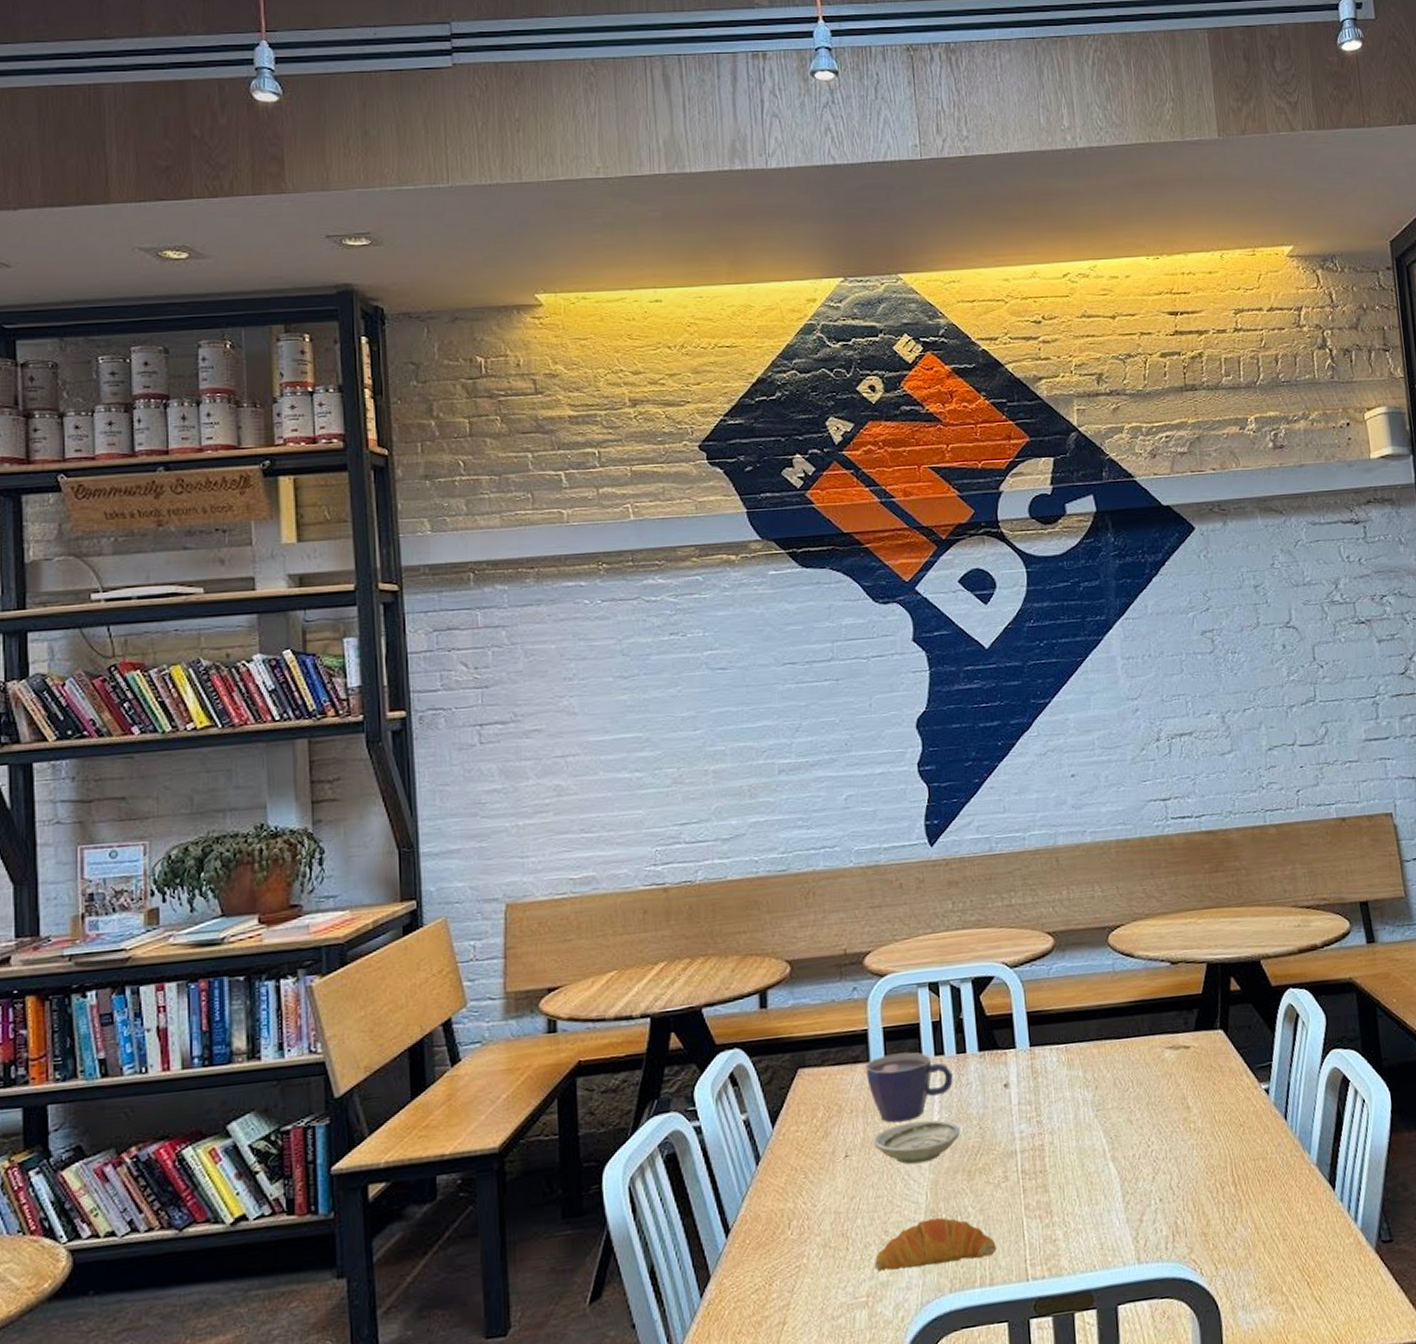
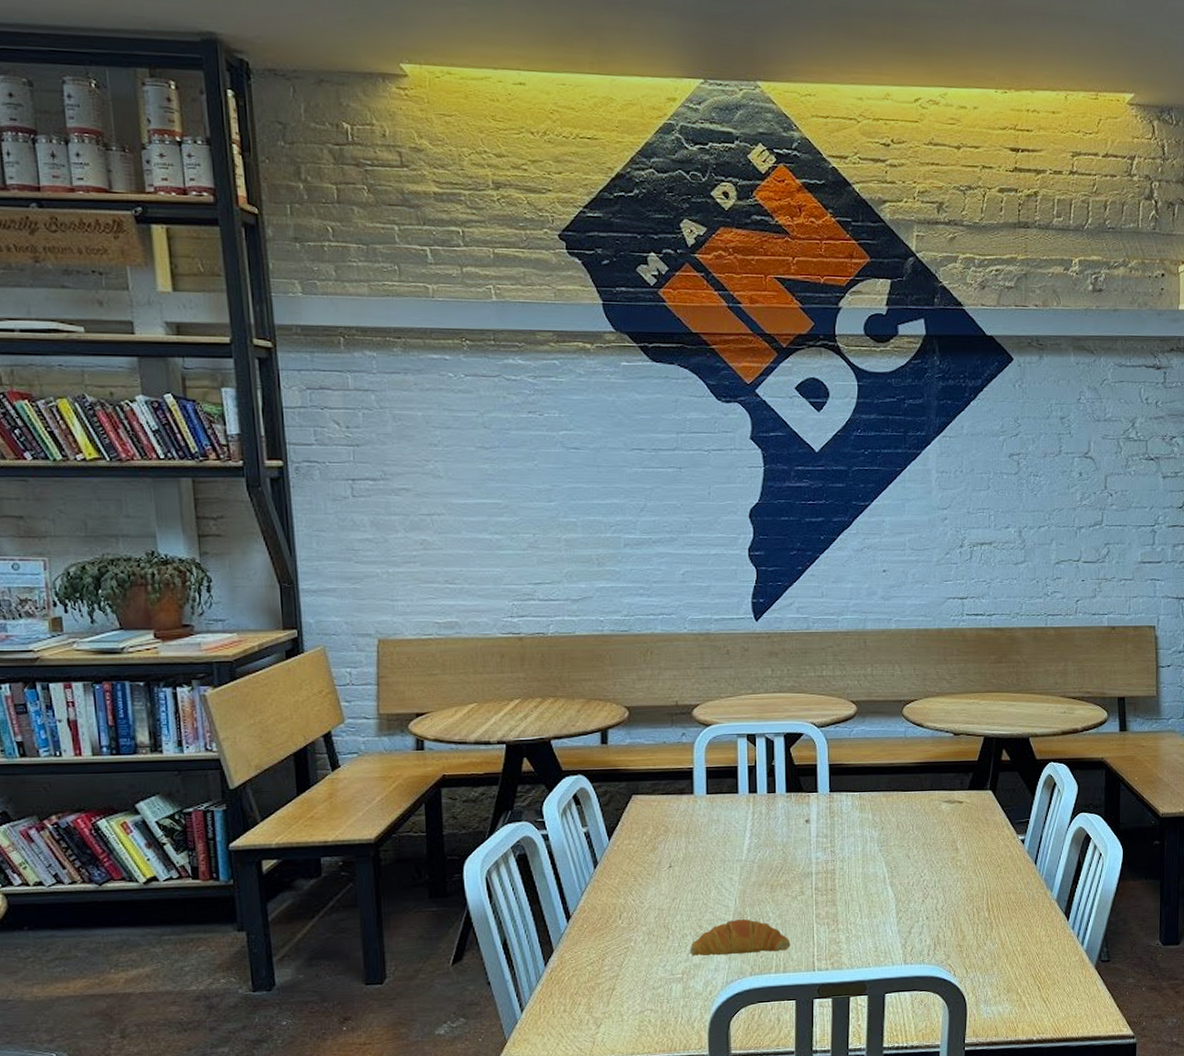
cup: present [864,1052,953,1123] -> none [689,789,763,843]
saucer: present [873,1119,960,1165] -> none [694,843,766,877]

